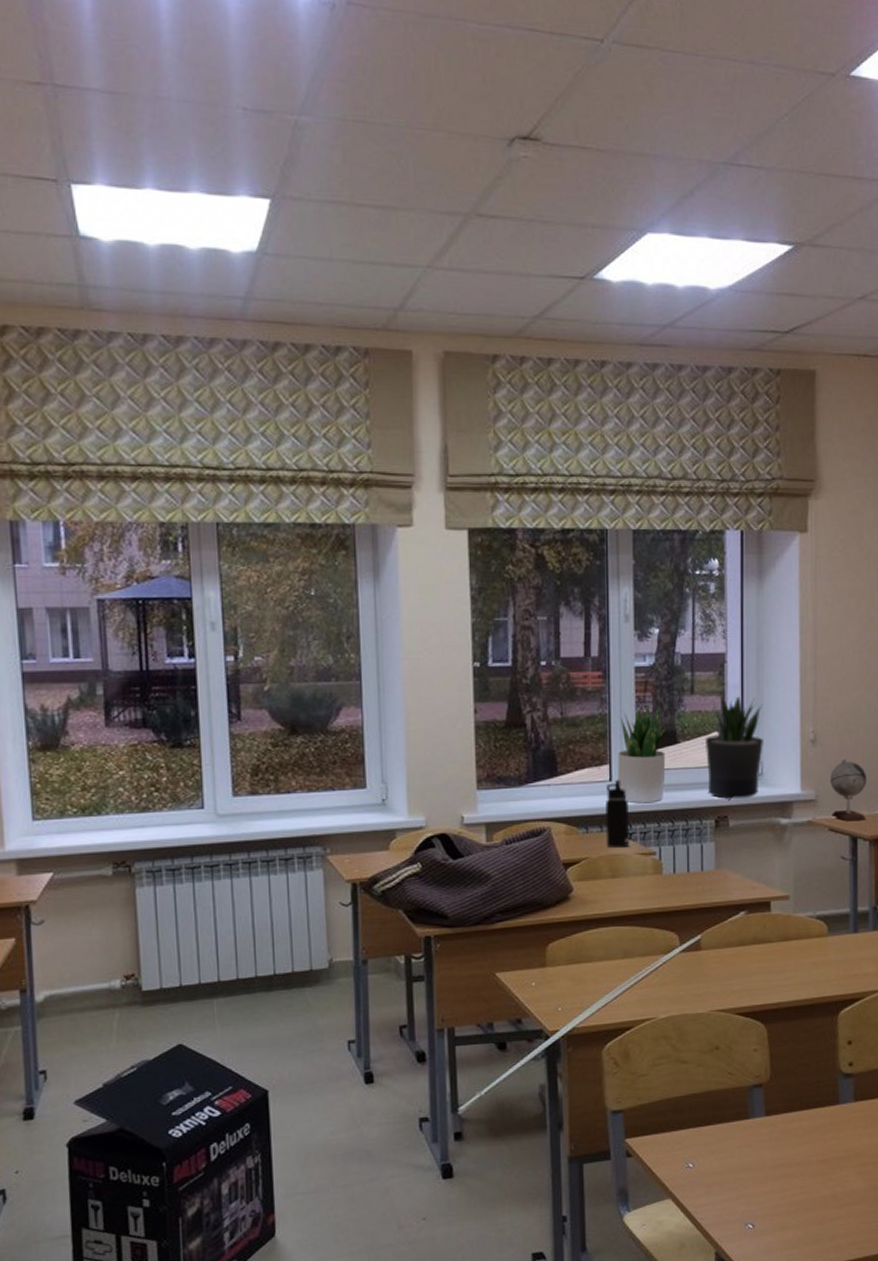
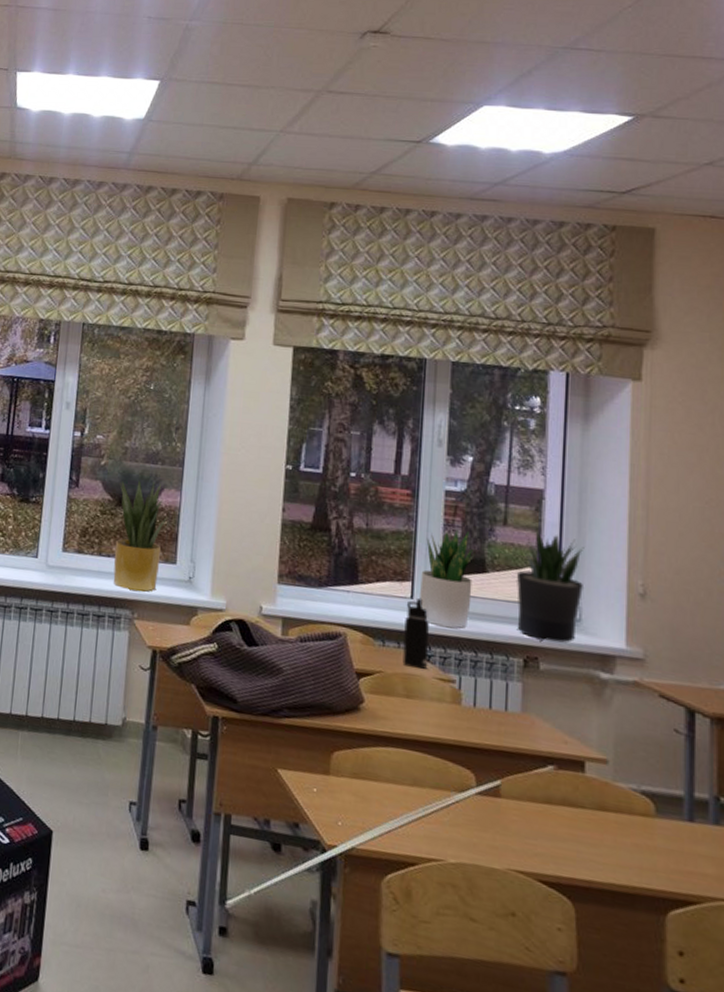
planter: none [290,702,351,826] -> present [113,480,169,592]
globe: present [830,759,867,822] -> none [662,621,709,694]

